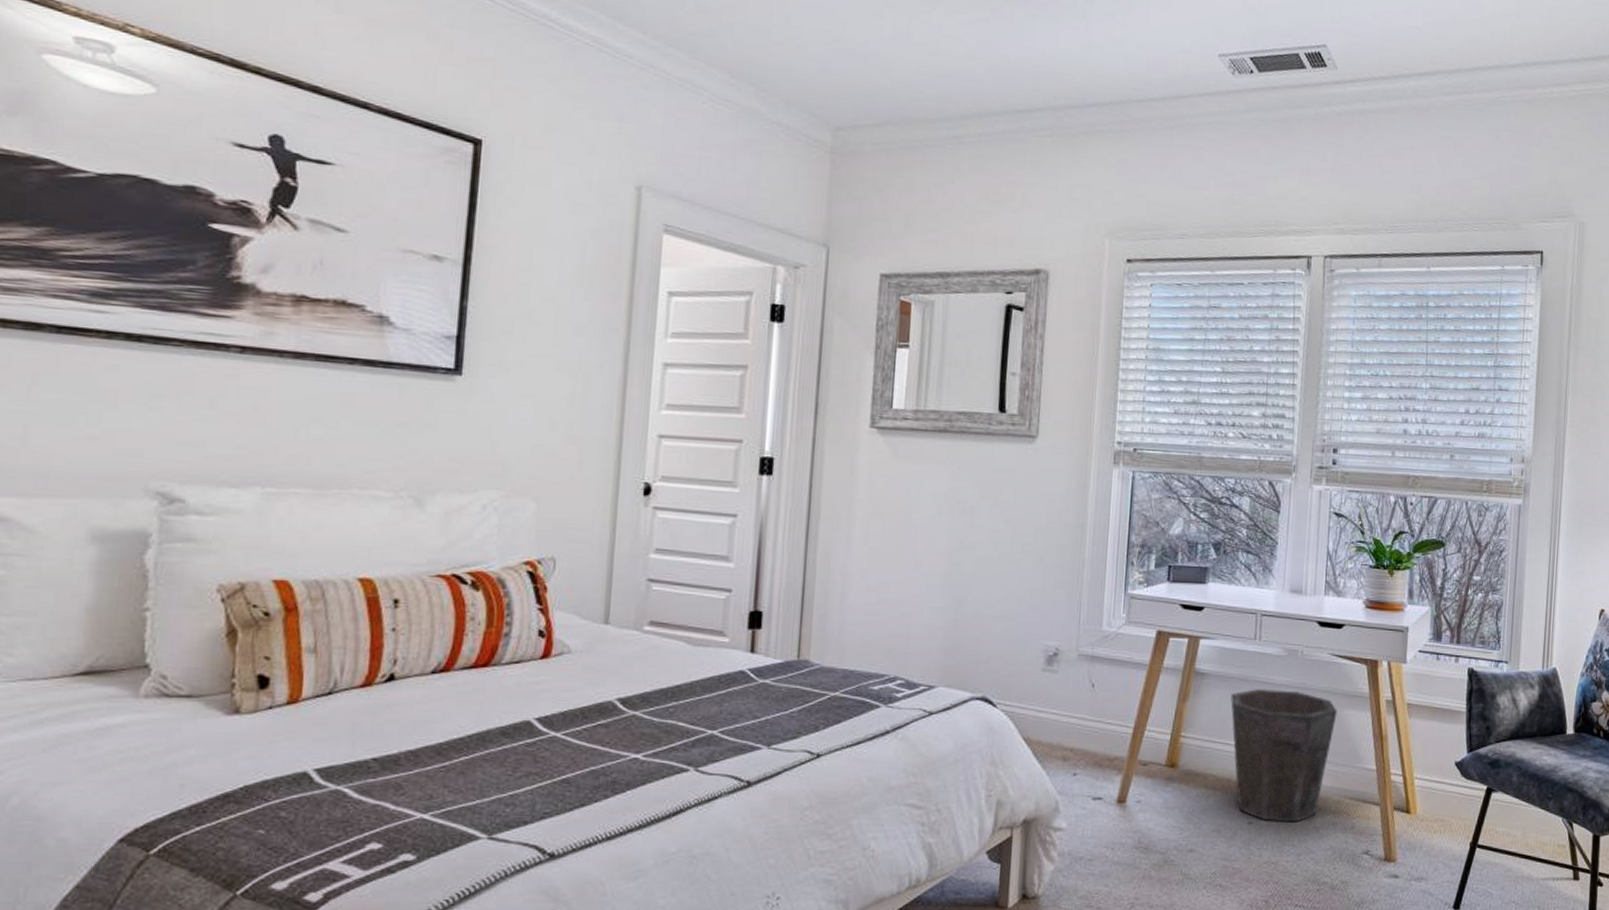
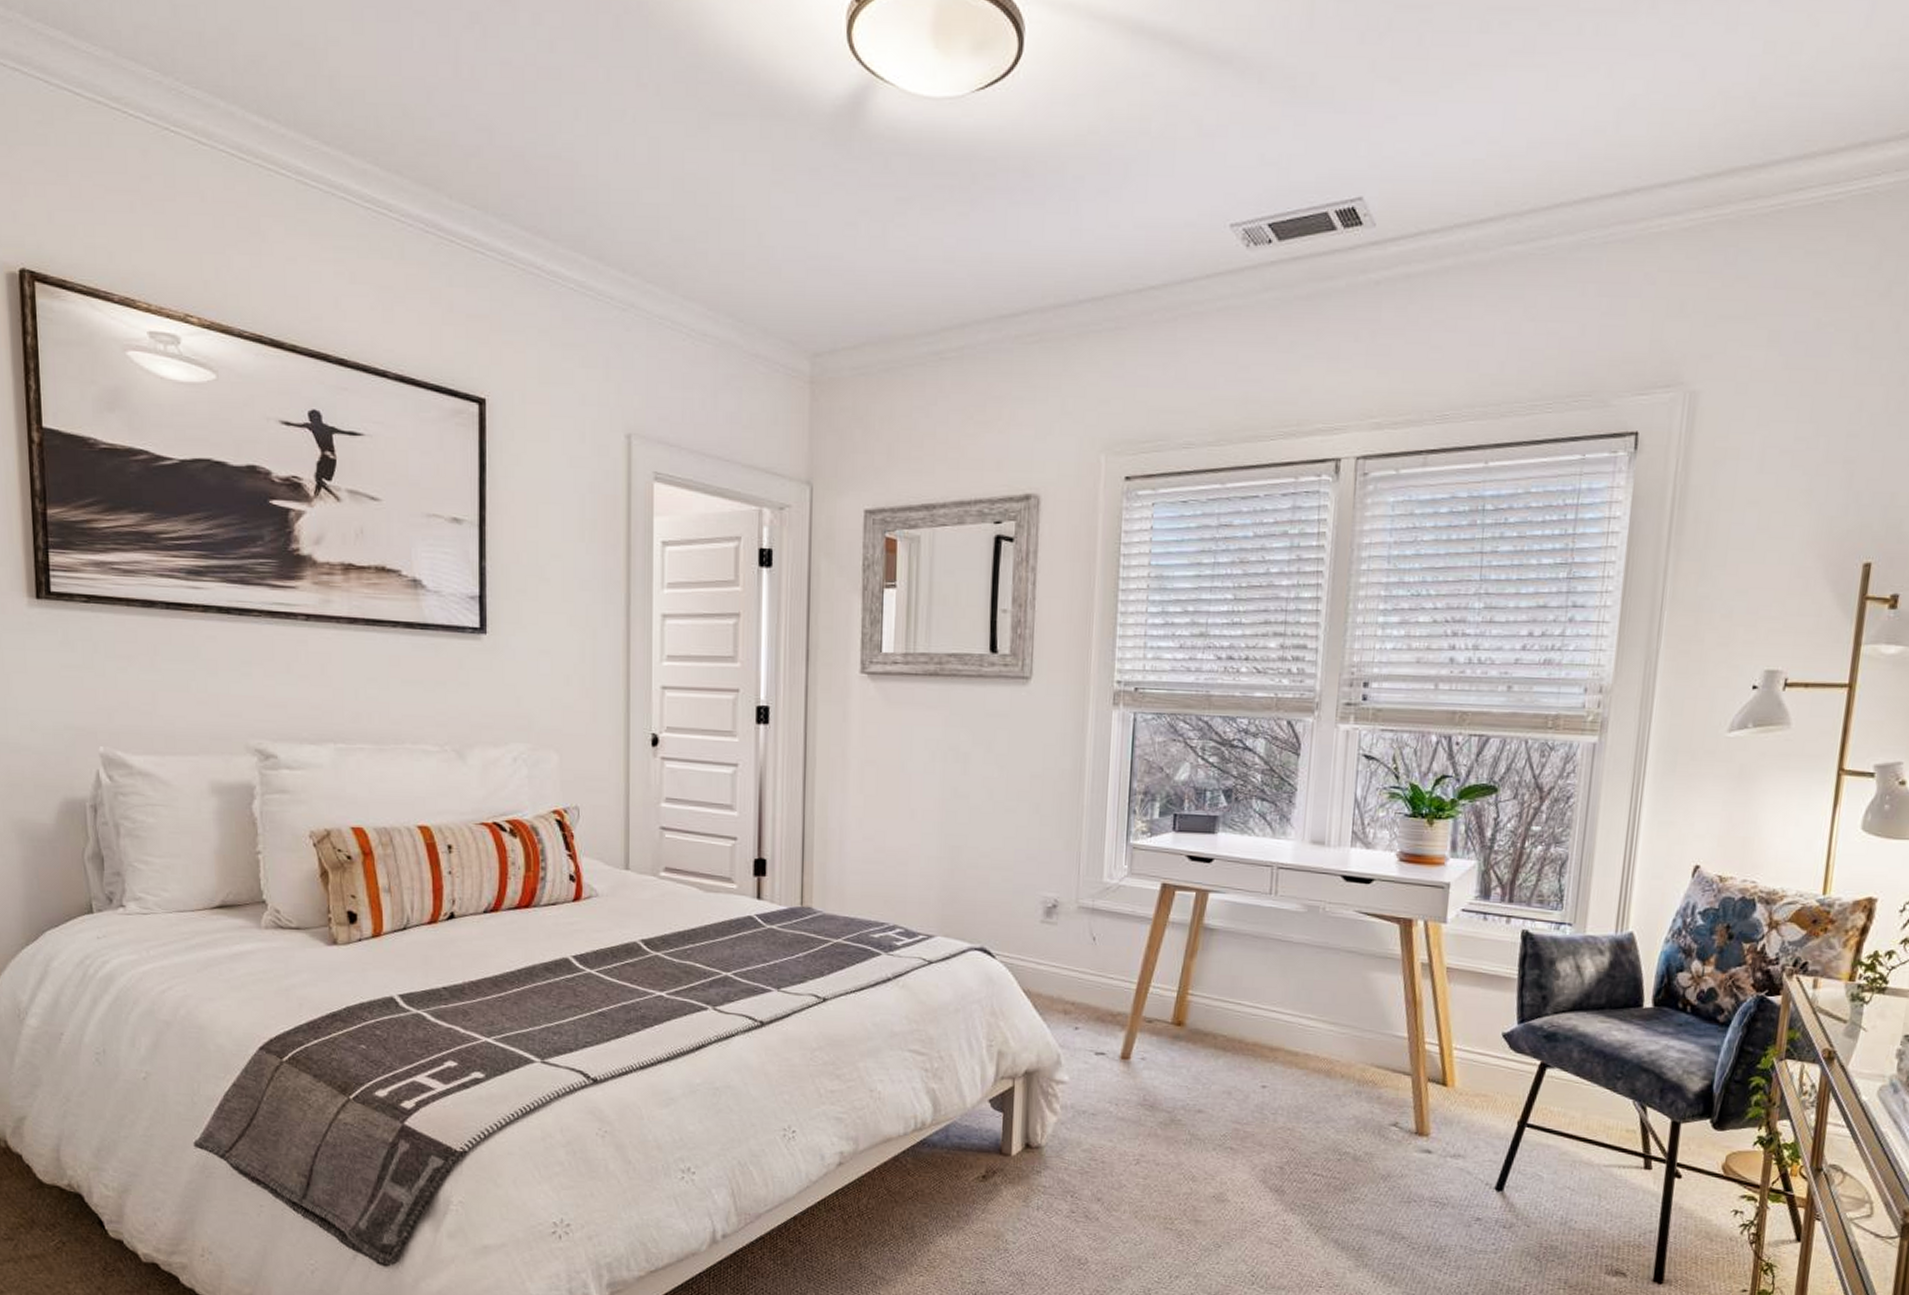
waste bin: present [1231,688,1337,822] -> none [1243,946,1364,1089]

